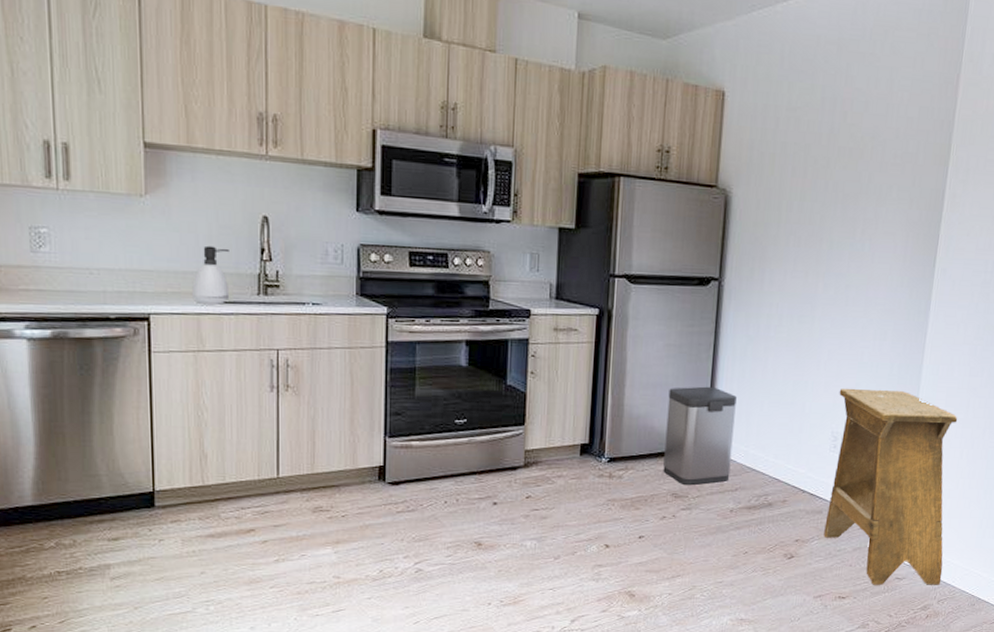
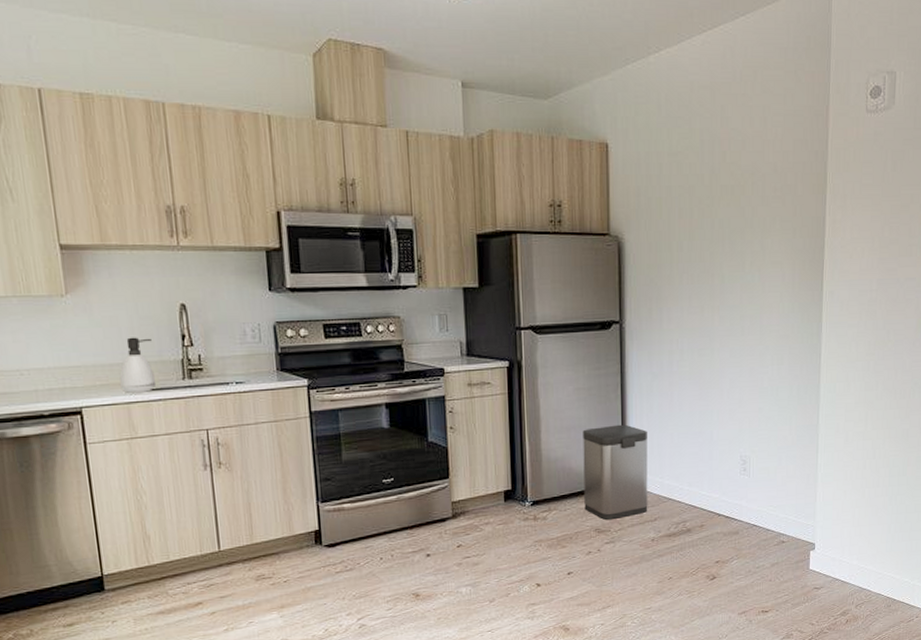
stool: present [824,388,958,585] -> none [742,411,858,597]

